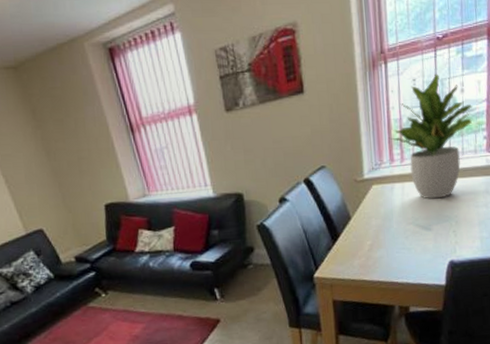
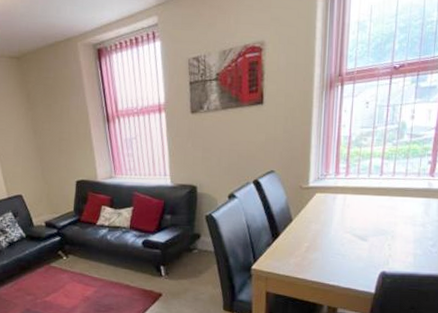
potted plant: present [388,73,473,200] -> none [336,99,421,213]

